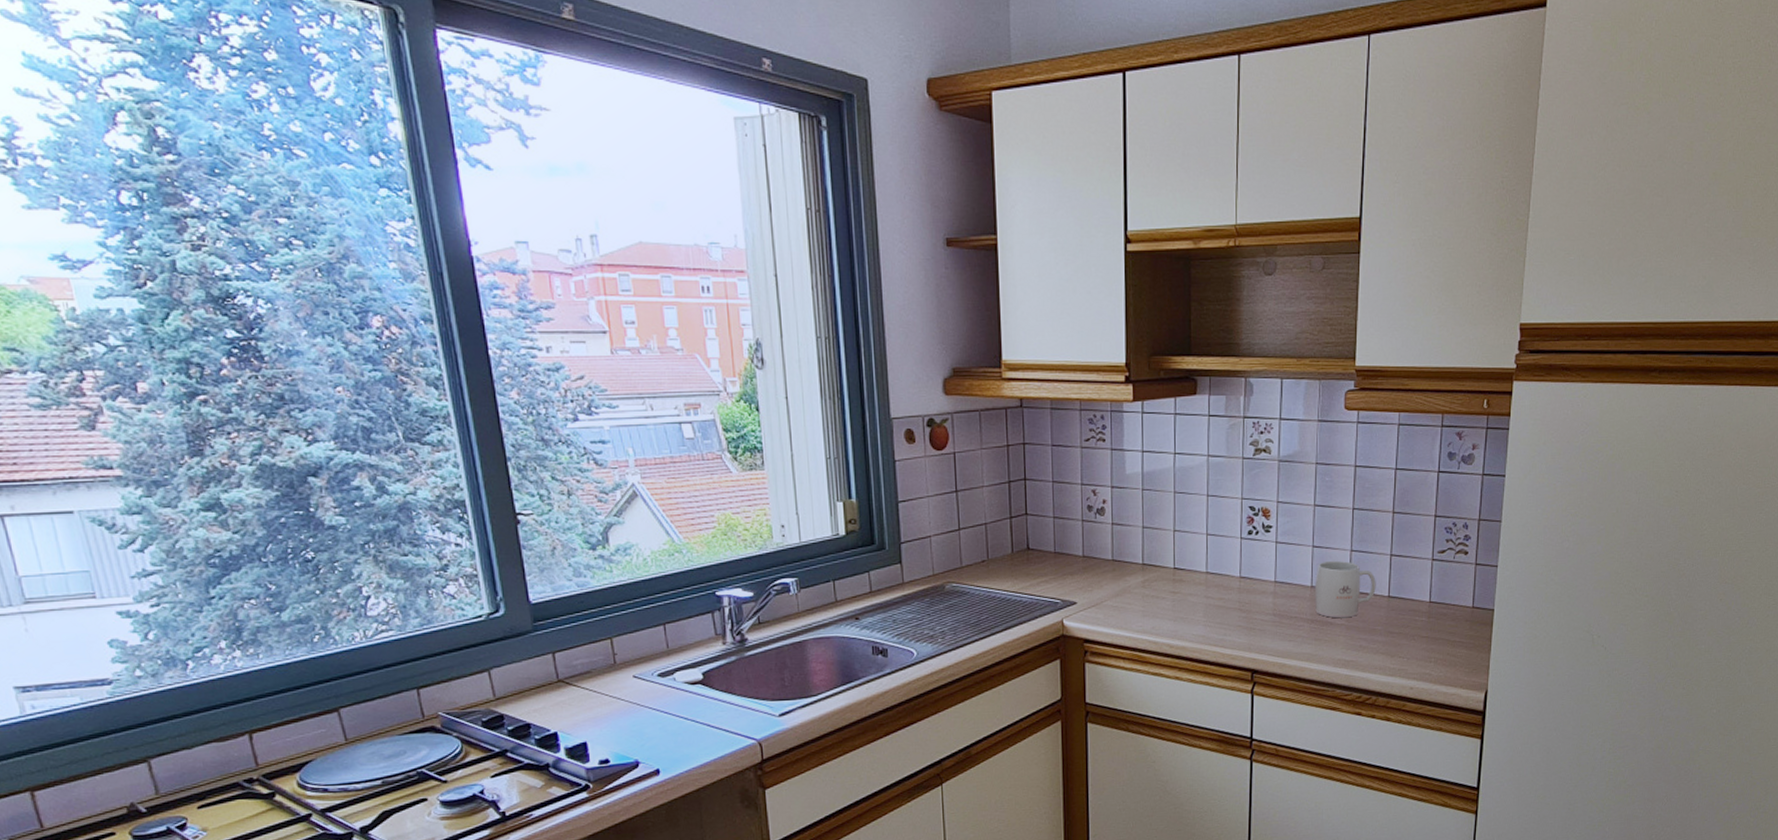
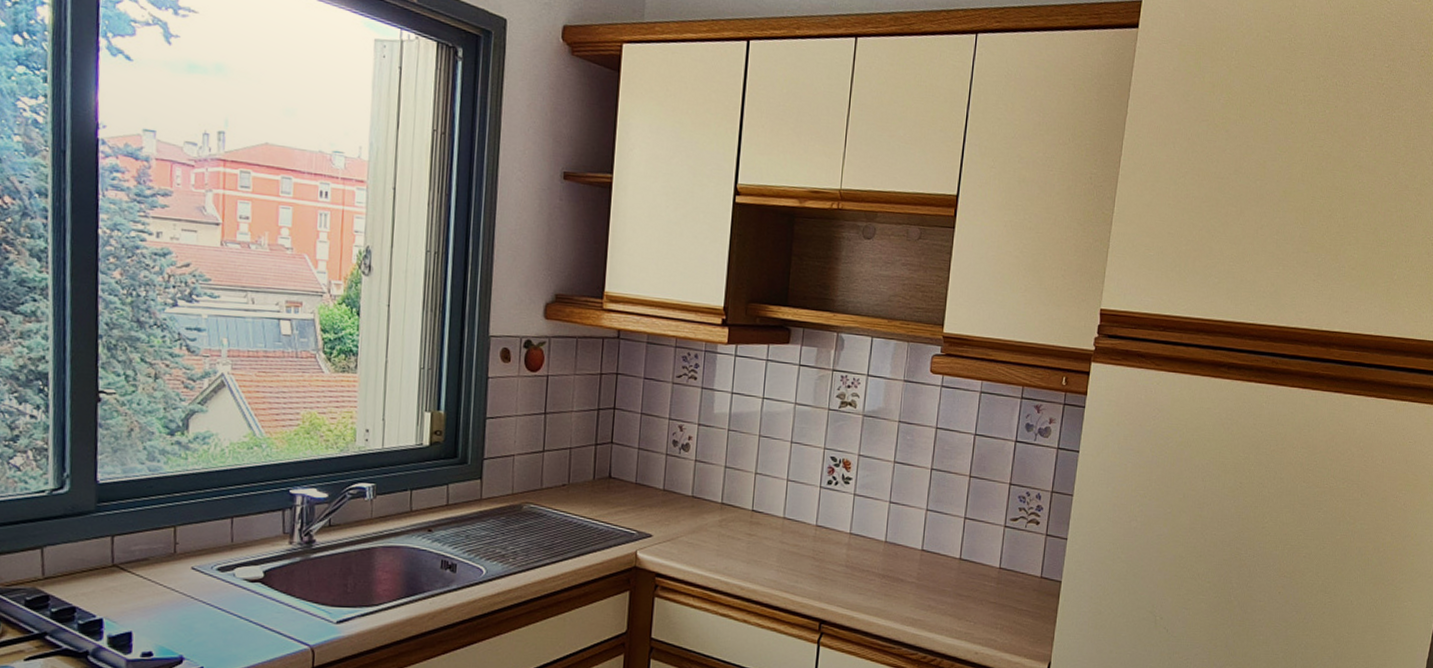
mug: present [1315,560,1376,619] -> none [887,517,949,577]

